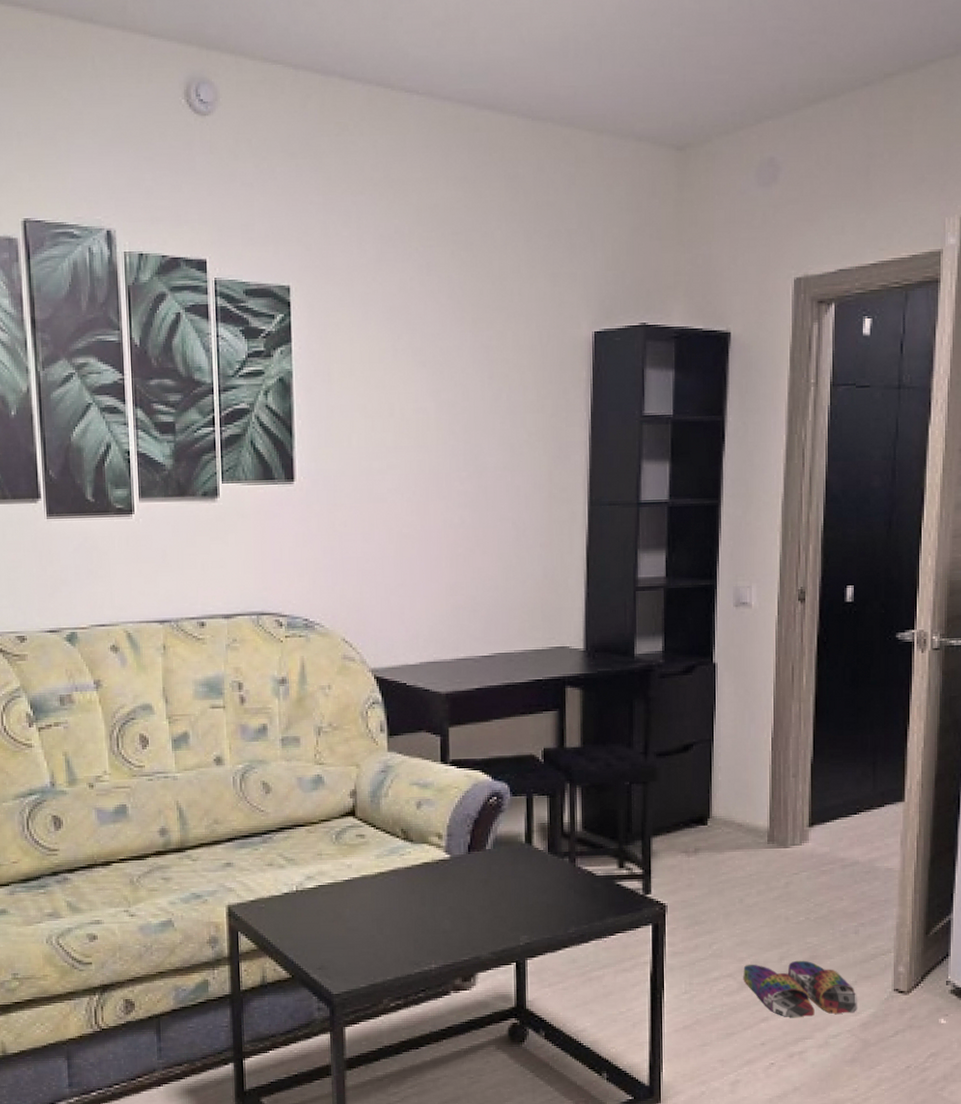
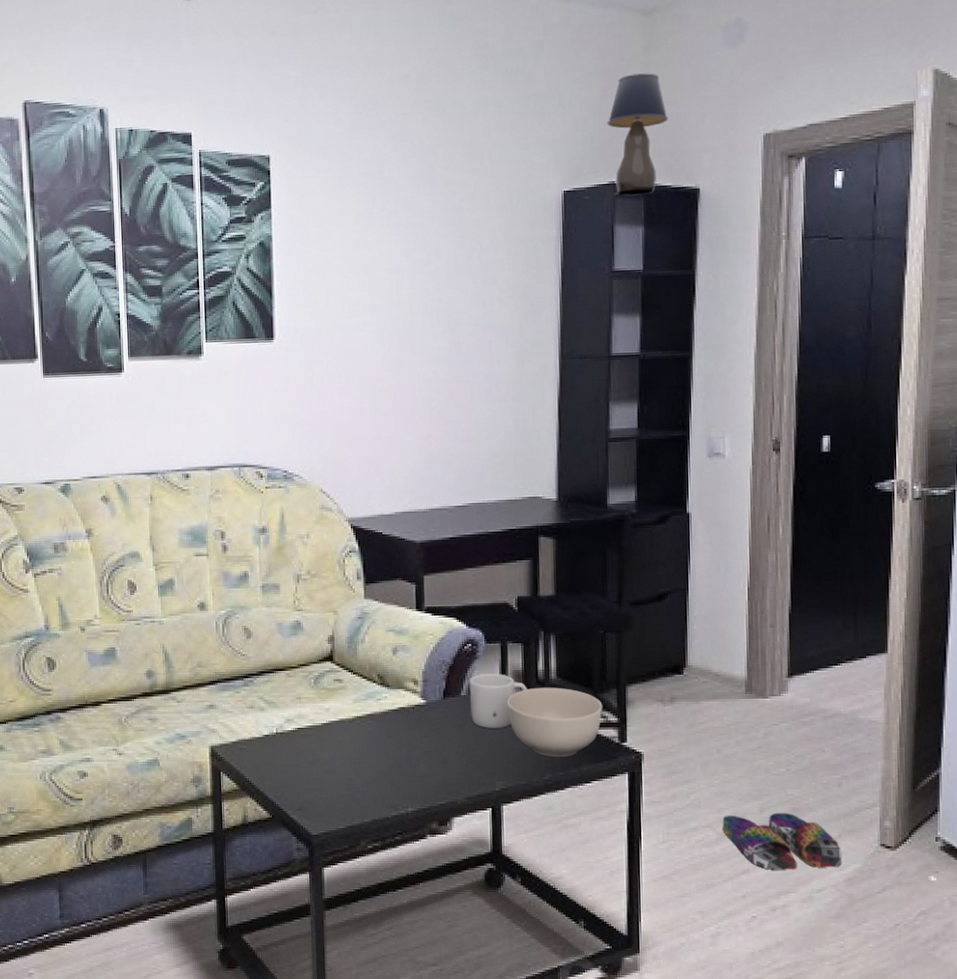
mug: none [494,826,553,882] -> present [469,673,527,728]
bowl: none [532,840,628,911] -> present [507,687,603,758]
table lamp: none [639,211,700,339] -> present [607,73,668,196]

